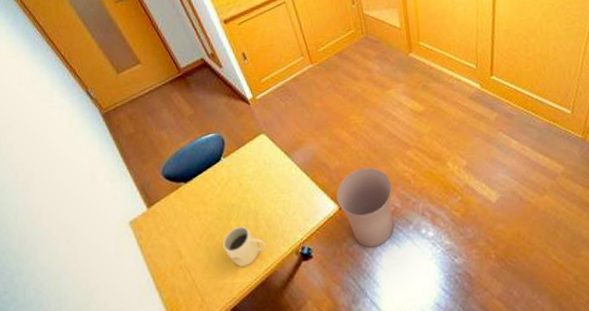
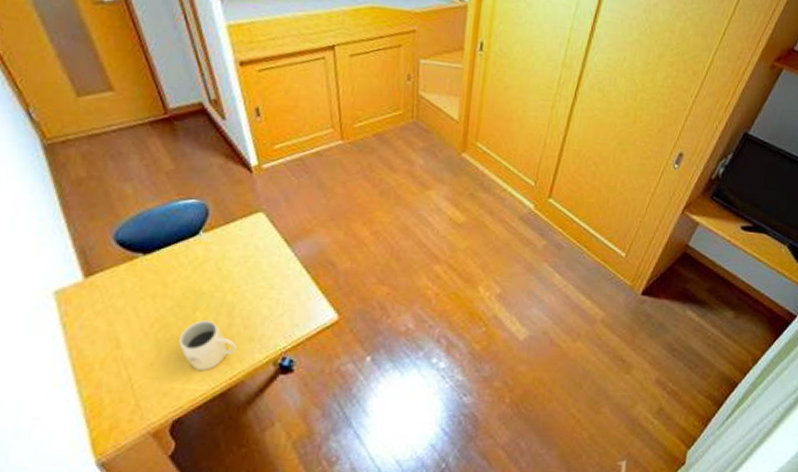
waste bin: present [336,167,394,248] -> none [338,276,410,370]

